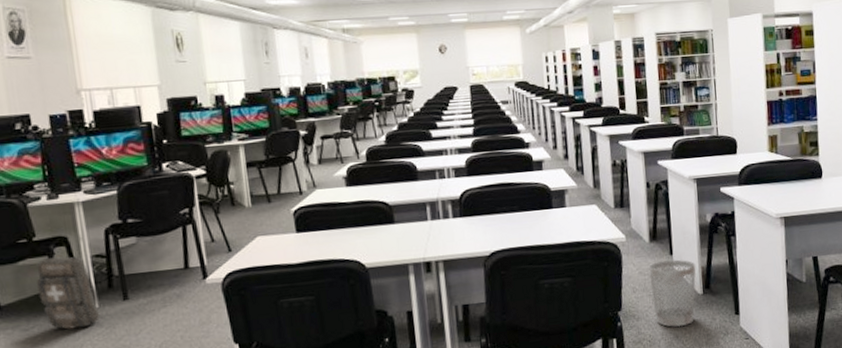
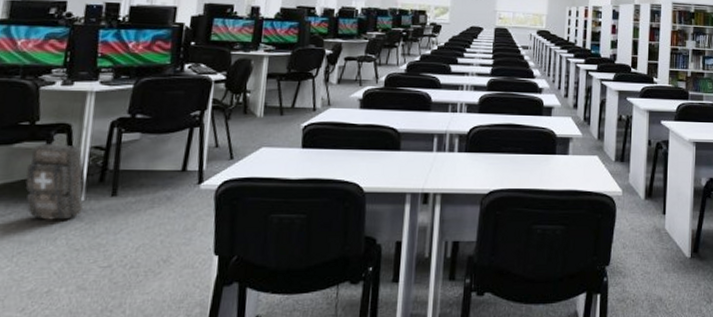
wastebasket: present [648,259,696,327] -> none [641,220,687,289]

